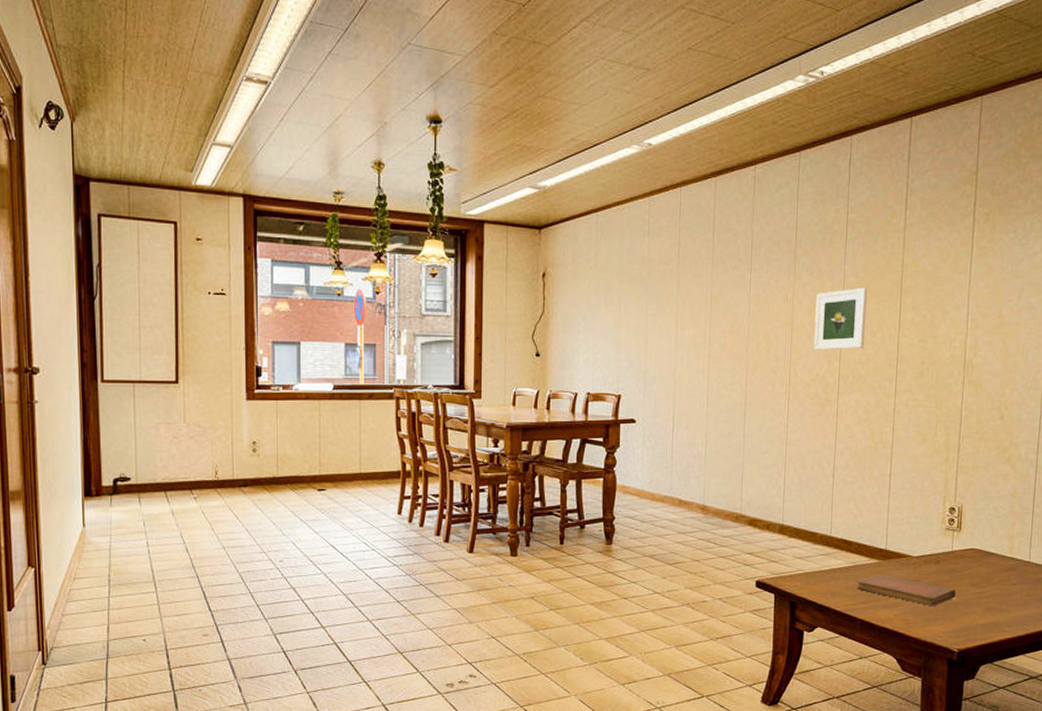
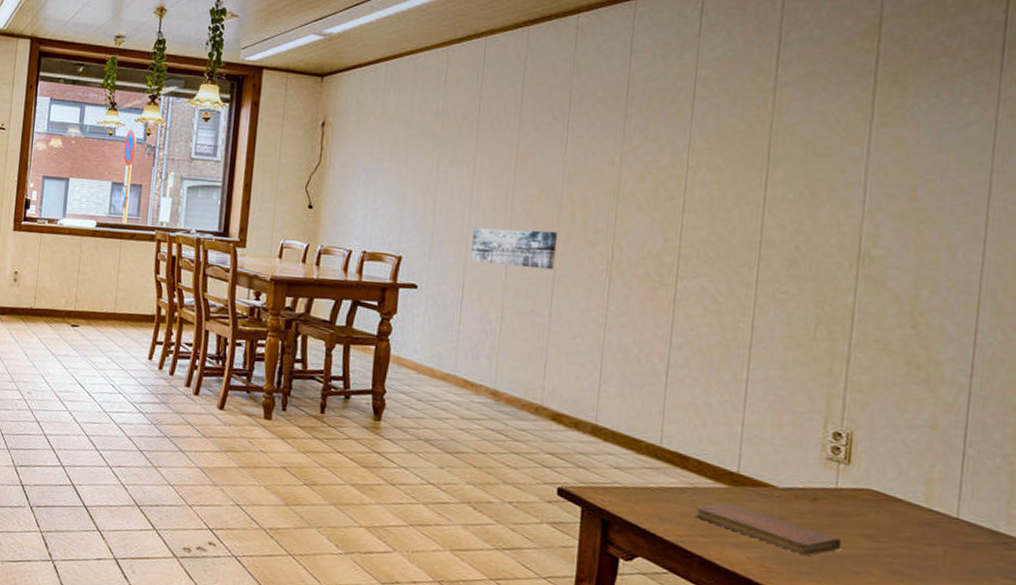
wall art: none [679,362,746,396] -> present [471,228,557,270]
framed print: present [814,287,868,350] -> none [645,154,722,226]

